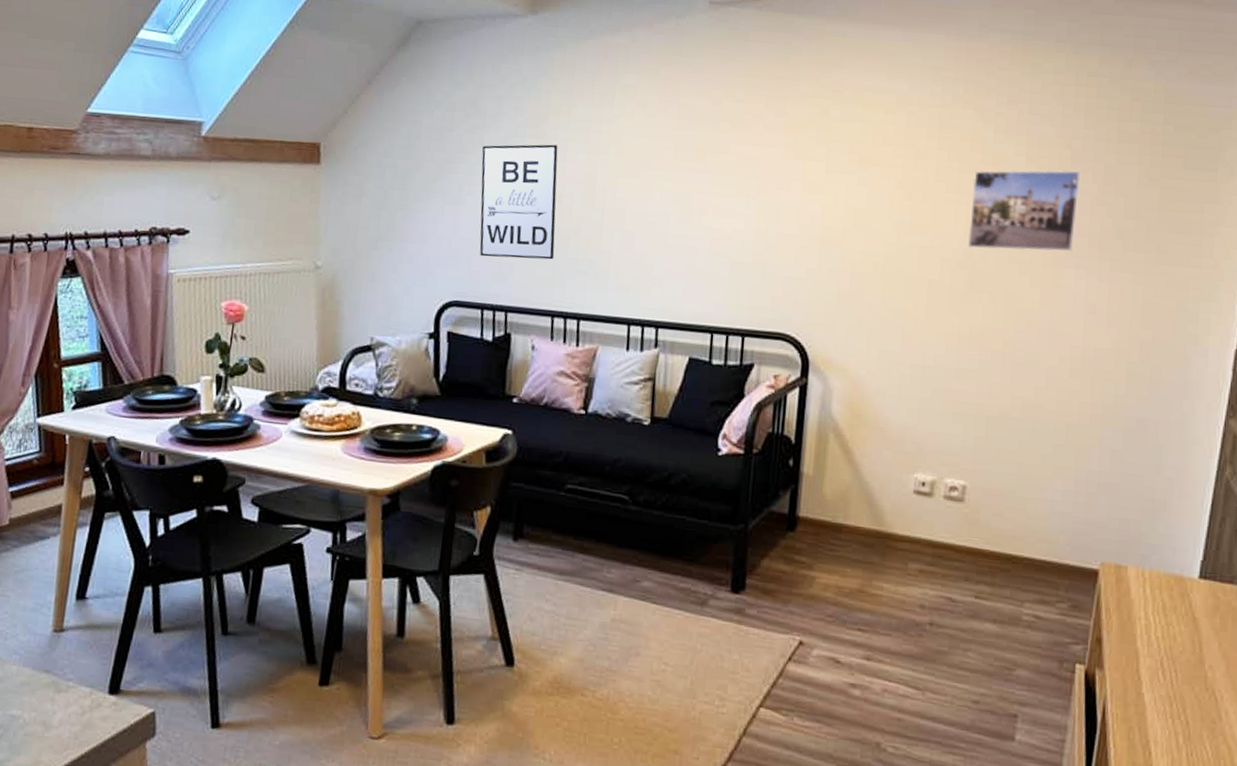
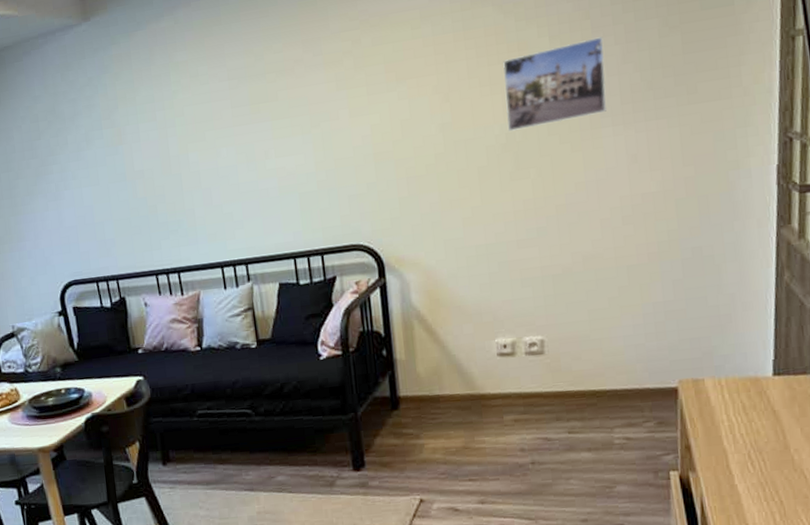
wall art: present [479,144,558,260] -> none [68,129,148,239]

